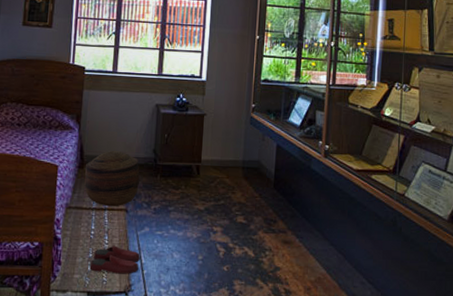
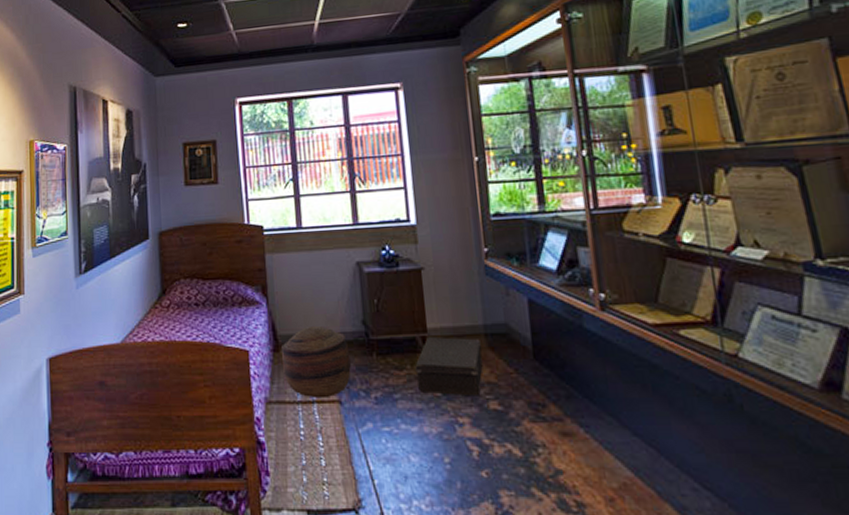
slippers: present [89,245,140,274] -> none [304,448,367,486]
suitcase: none [188,166,239,212] -> present [415,337,483,397]

